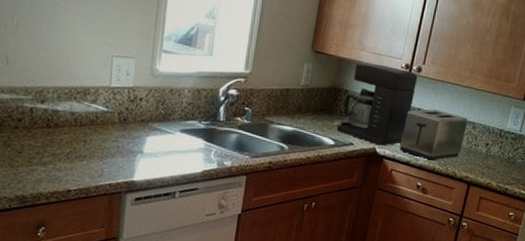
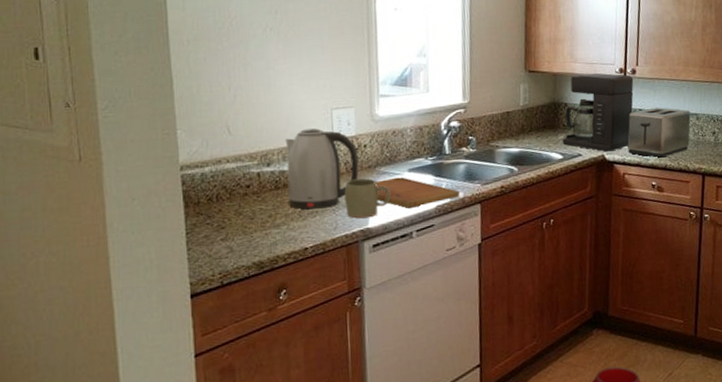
kettle: none [58,72,133,154] -> present [285,128,359,209]
mug: none [113,130,159,171] -> present [344,178,390,219]
cutting board: none [146,135,227,169] -> present [375,177,460,208]

